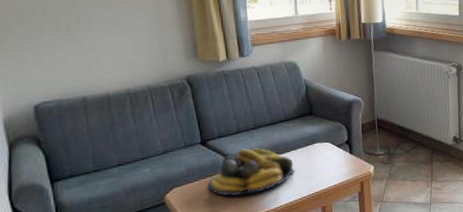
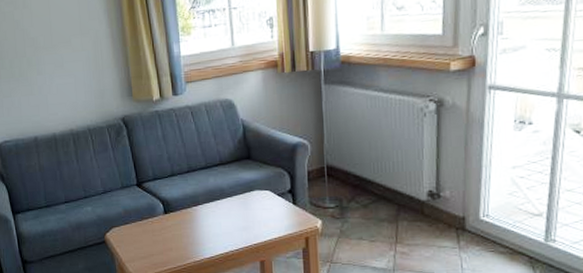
fruit bowl: present [208,148,295,196] -> none [144,192,231,241]

